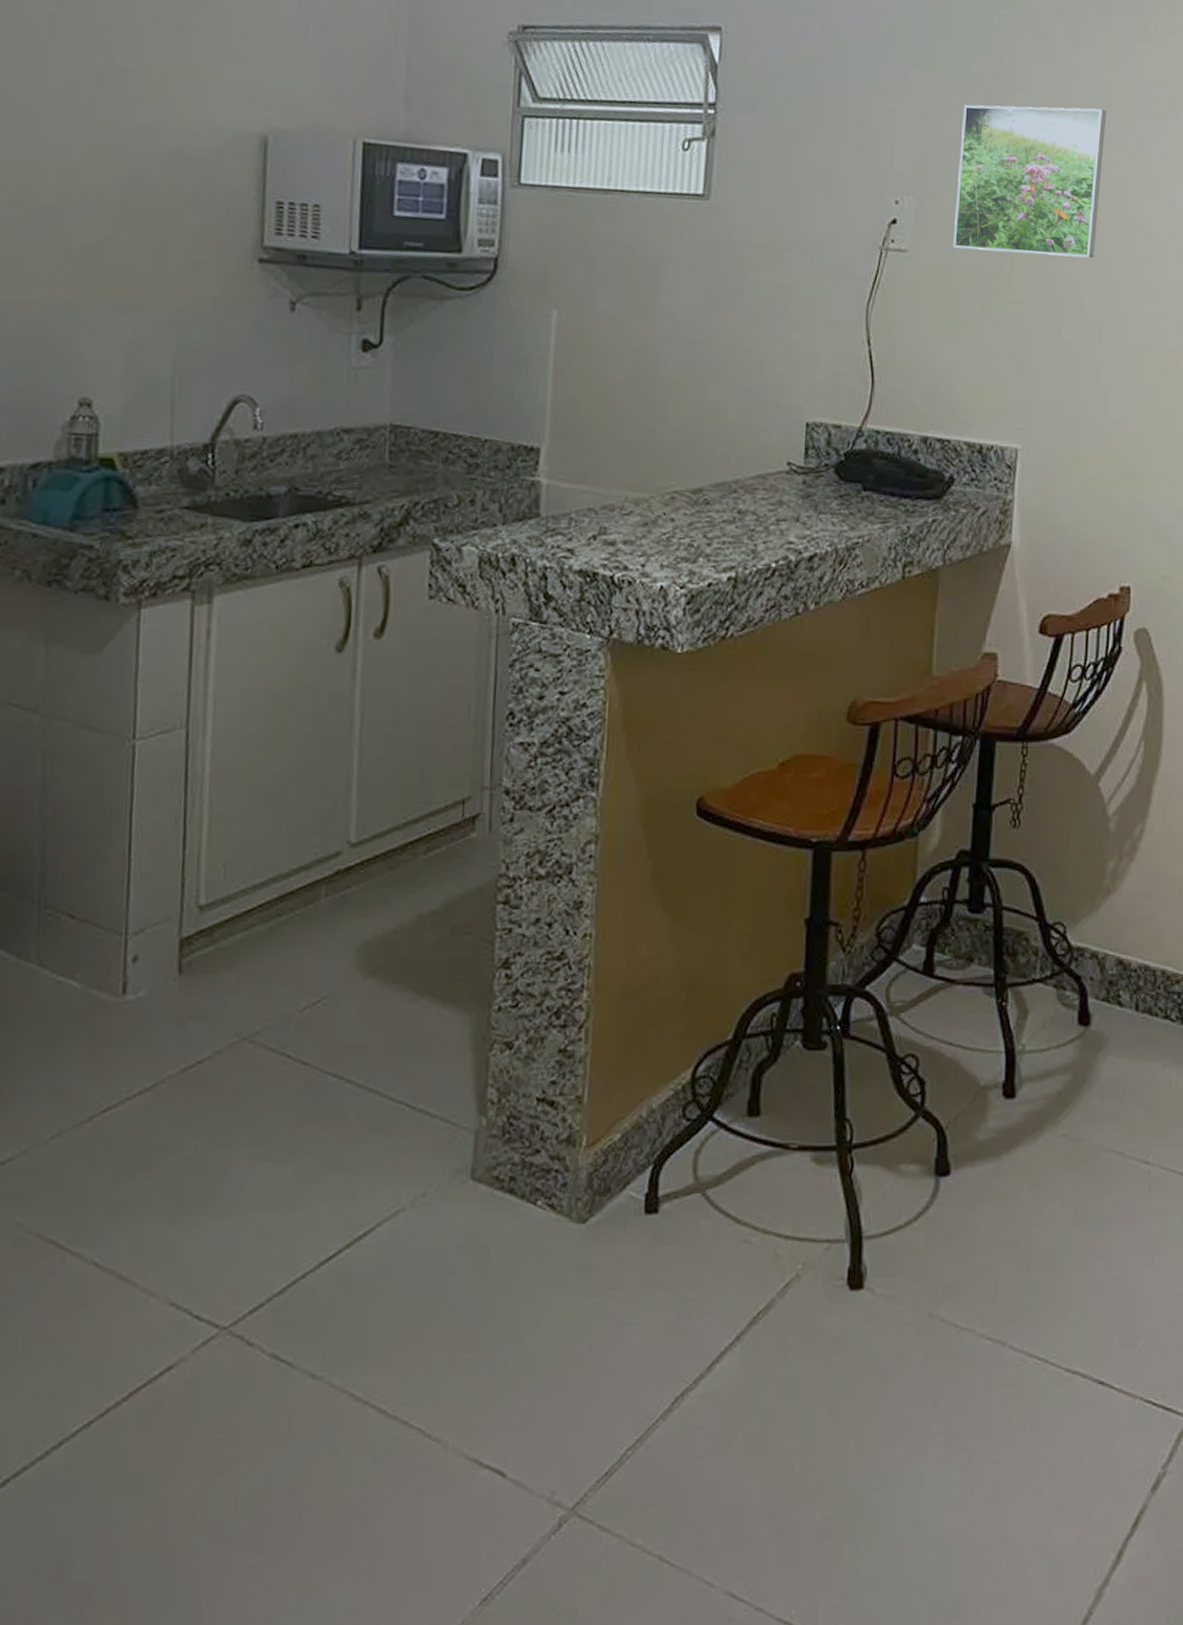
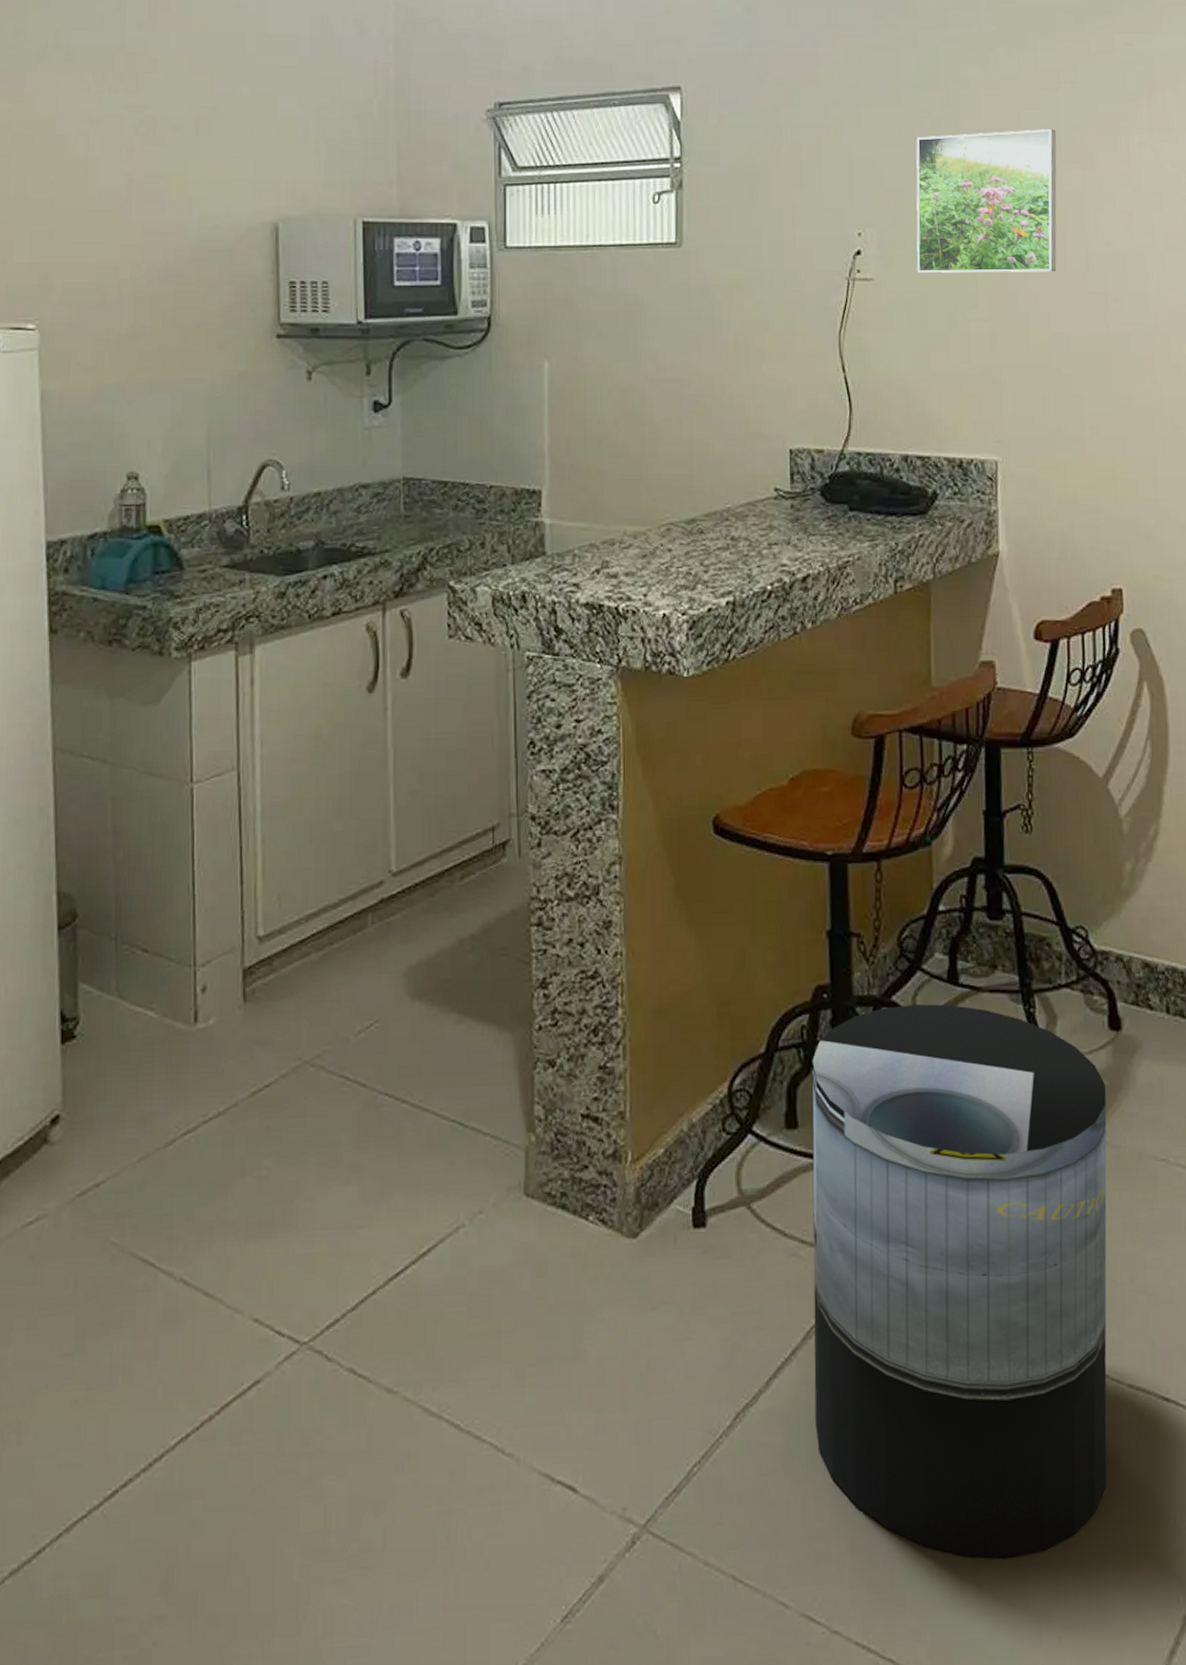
trash can: none [754,994,1070,1536] -> present [812,1003,1107,1558]

